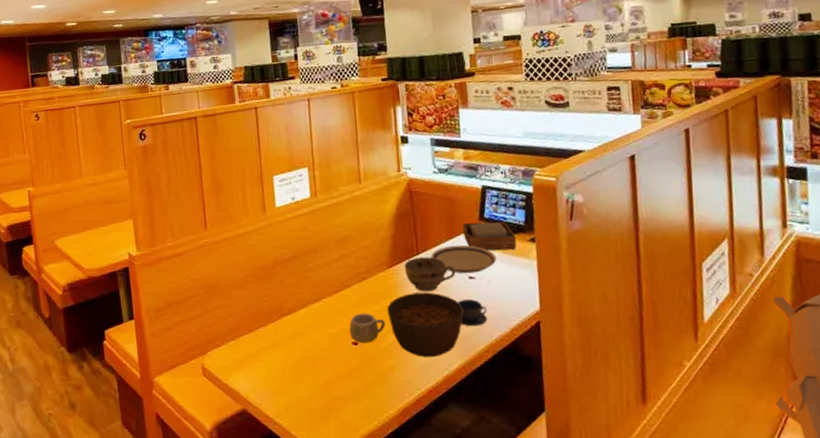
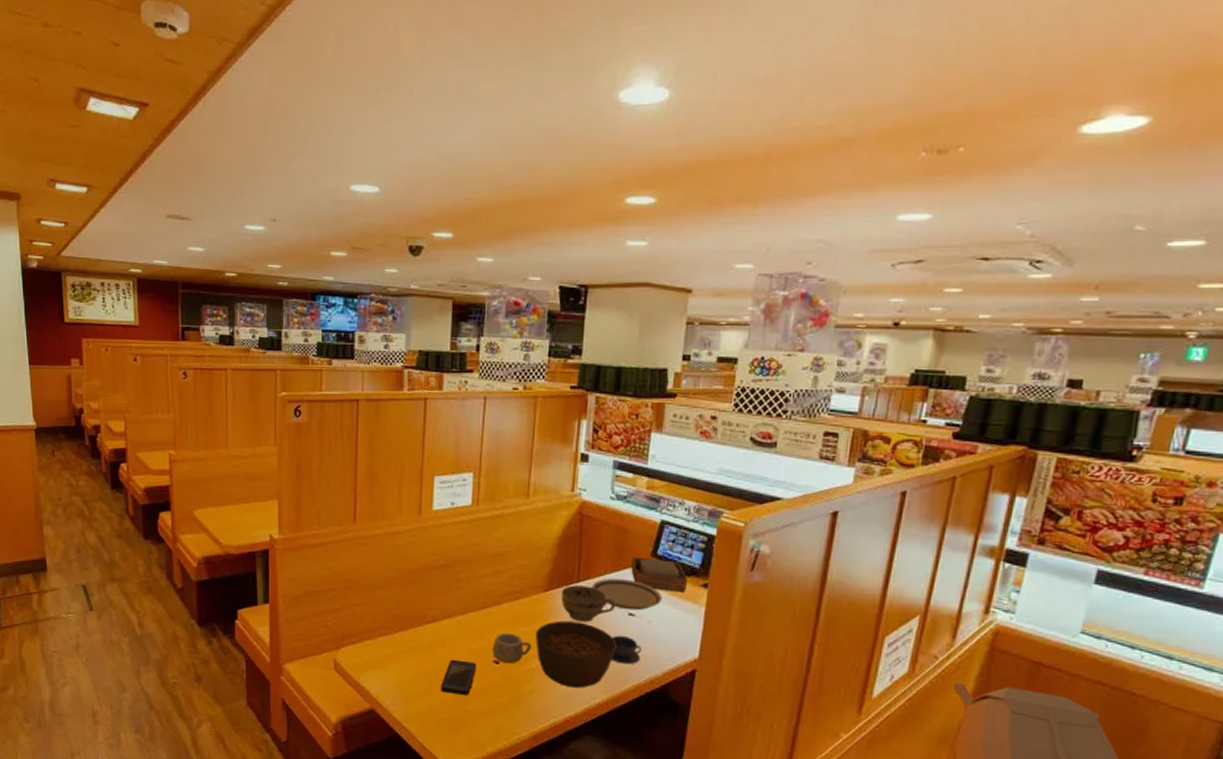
mobile phone: none [306,346,338,382] -> present [441,659,477,696]

